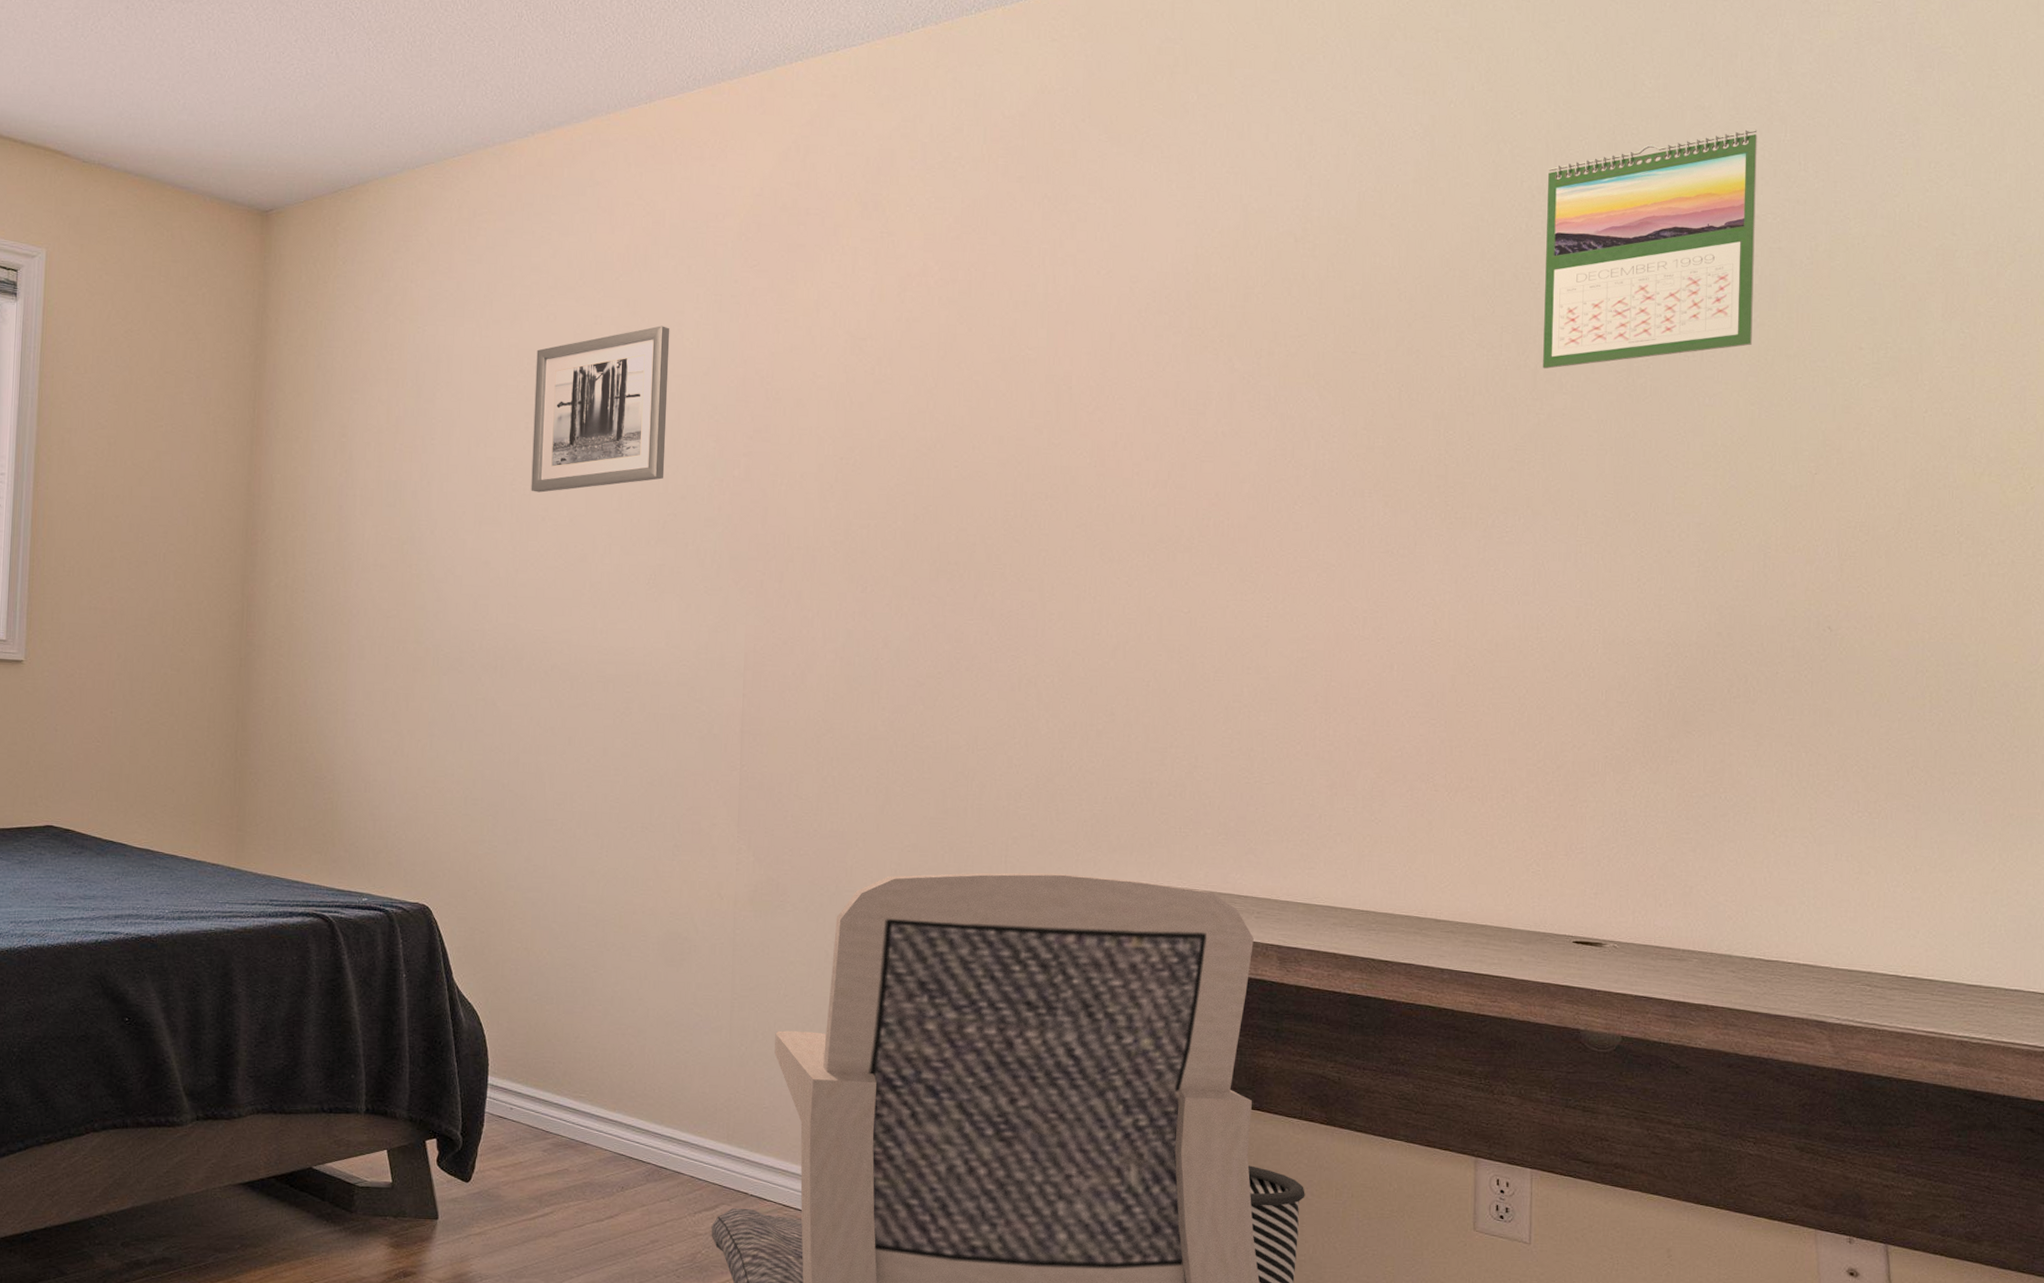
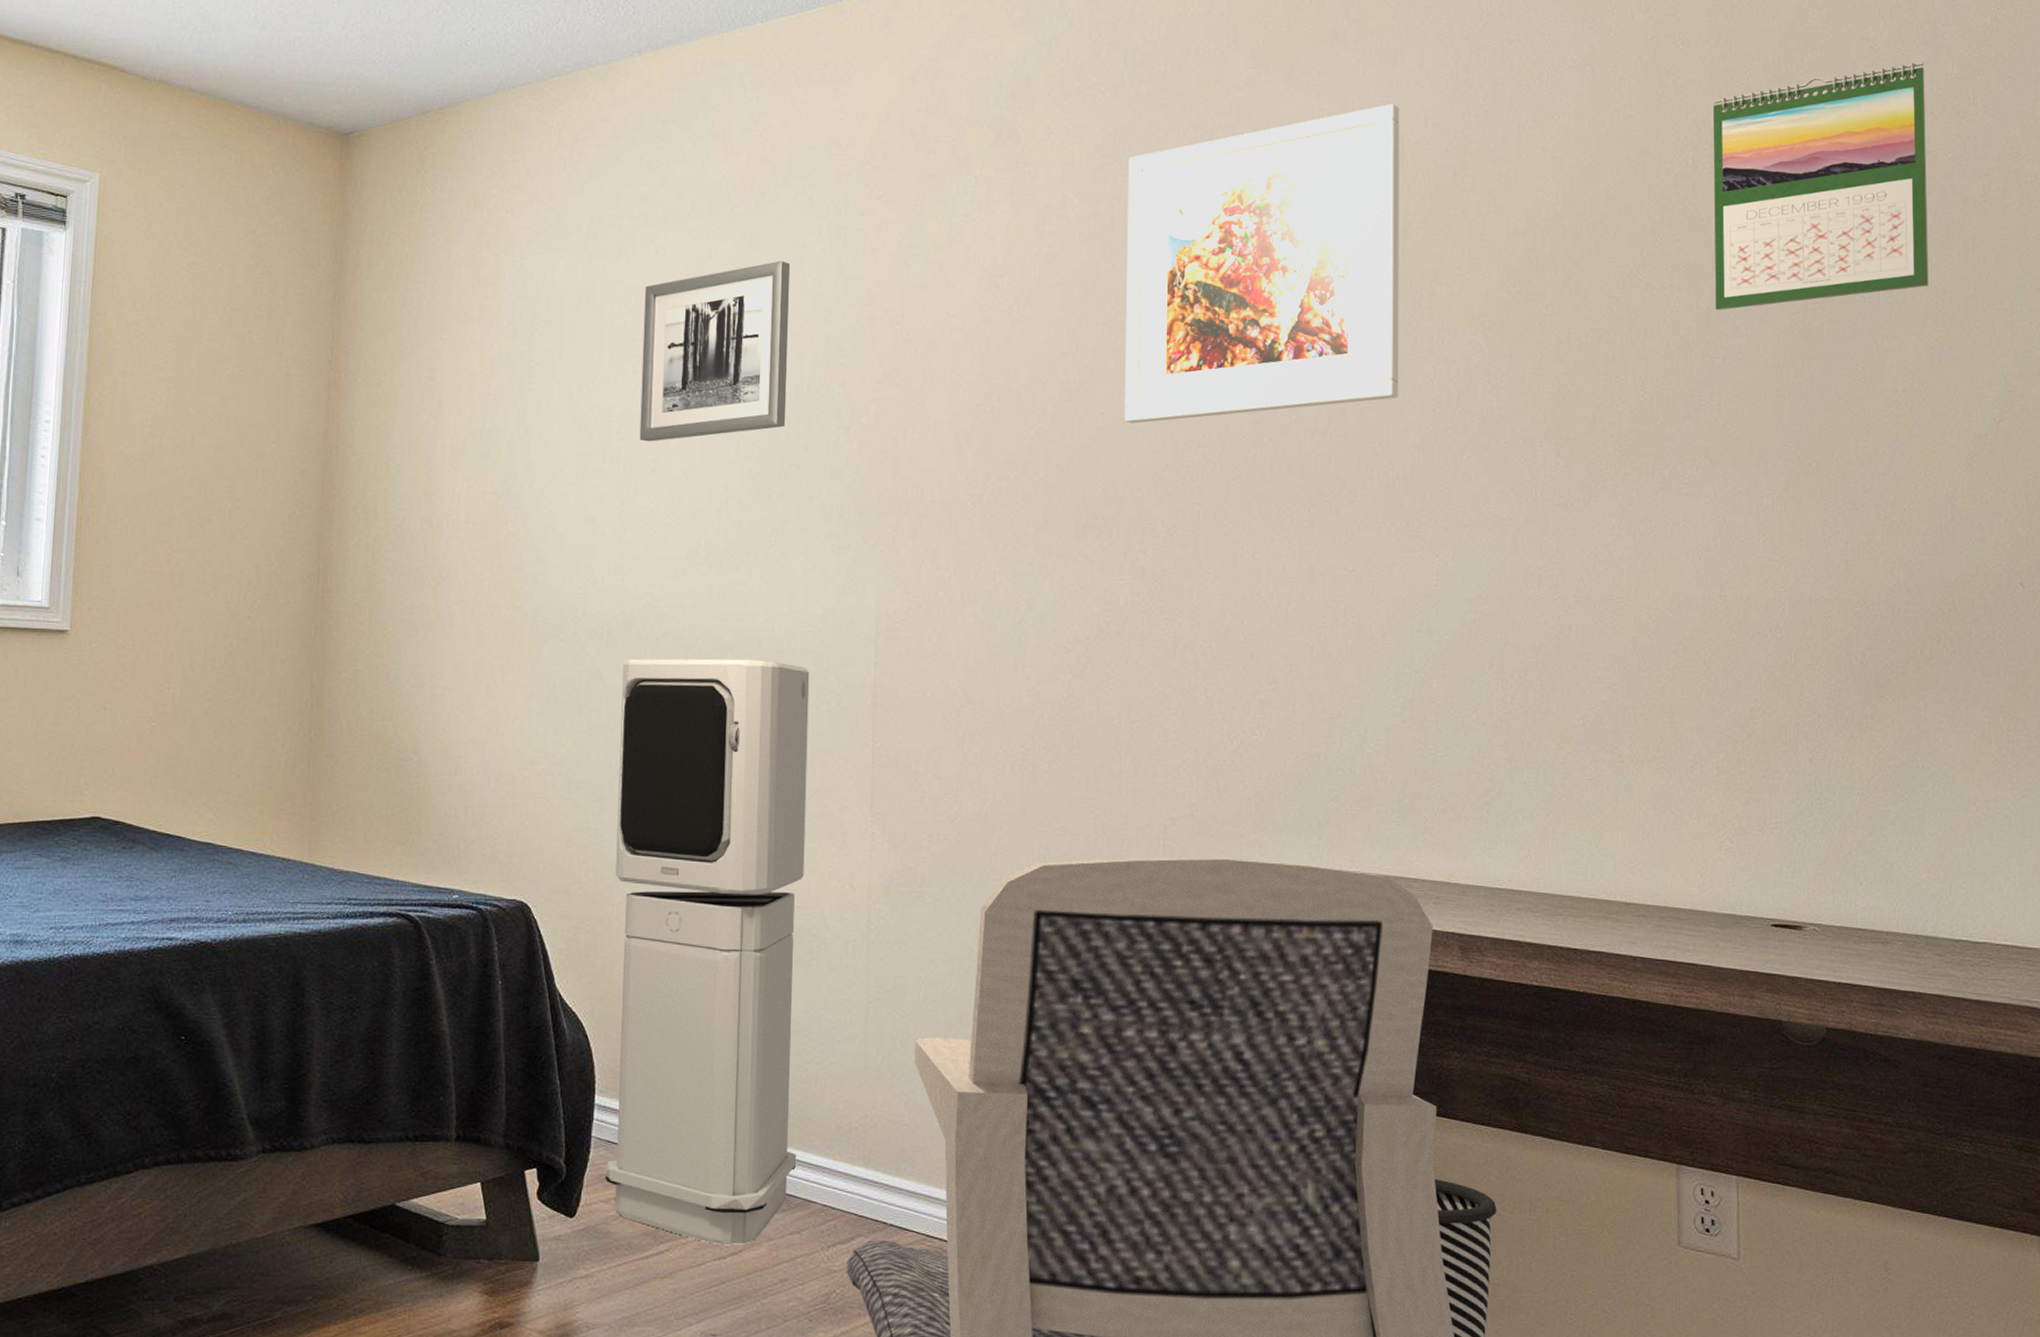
air purifier: none [496,689,684,1210] -> present [604,658,810,1246]
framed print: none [977,174,1245,476] -> present [1125,103,1400,424]

